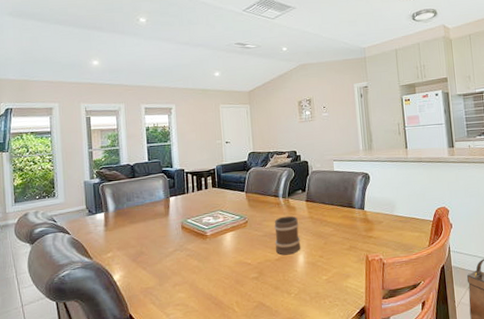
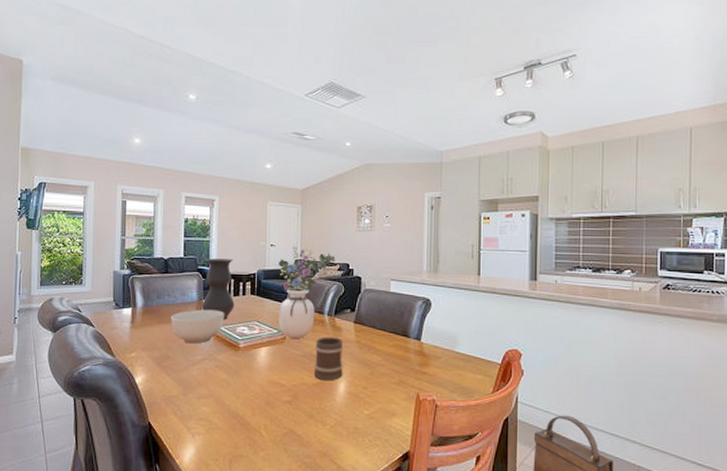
bowl: none [141,205,191,238] -> present [170,309,225,344]
vase: none [168,158,199,212] -> present [202,258,235,319]
bouquet: none [235,136,284,222] -> present [279,241,336,338]

